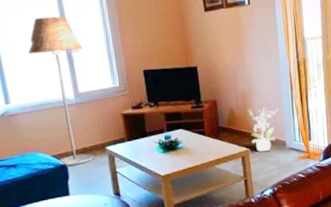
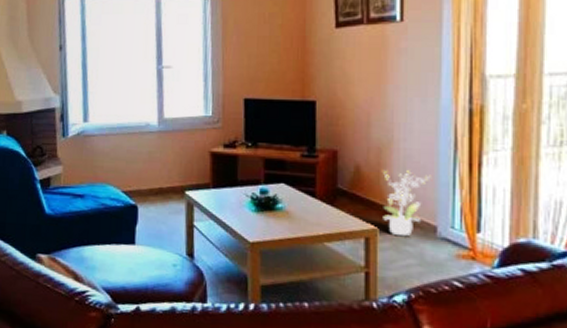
floor lamp: present [27,16,94,166] -> none [115,24,176,208]

